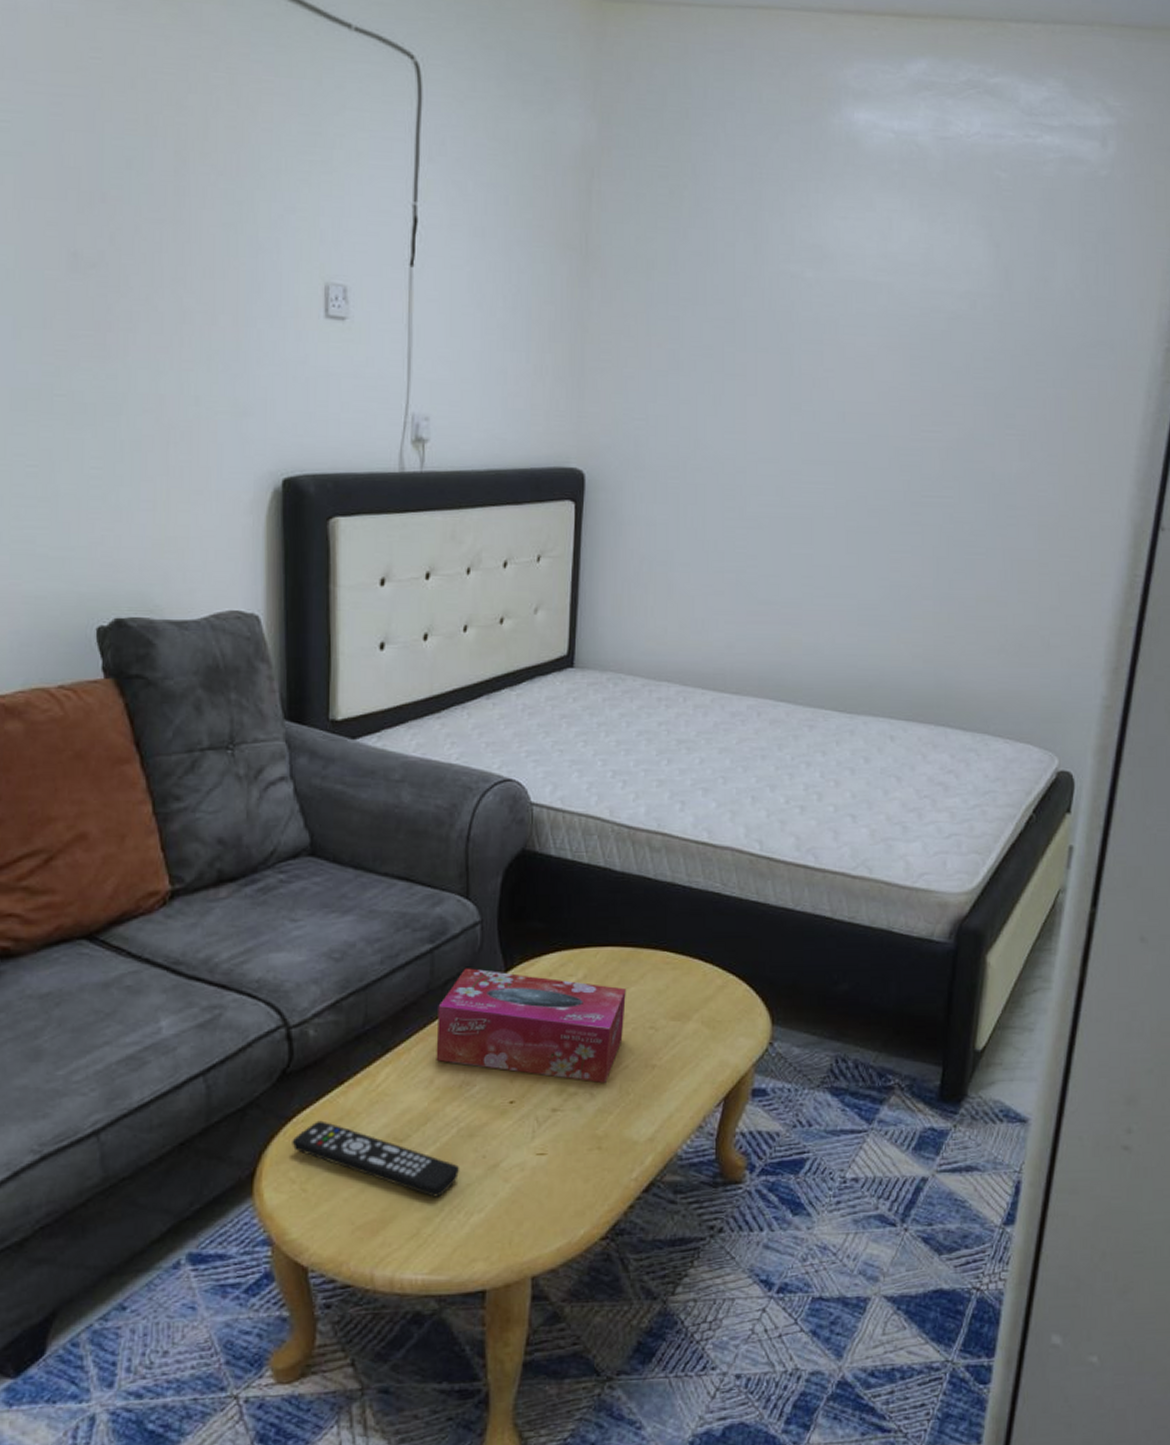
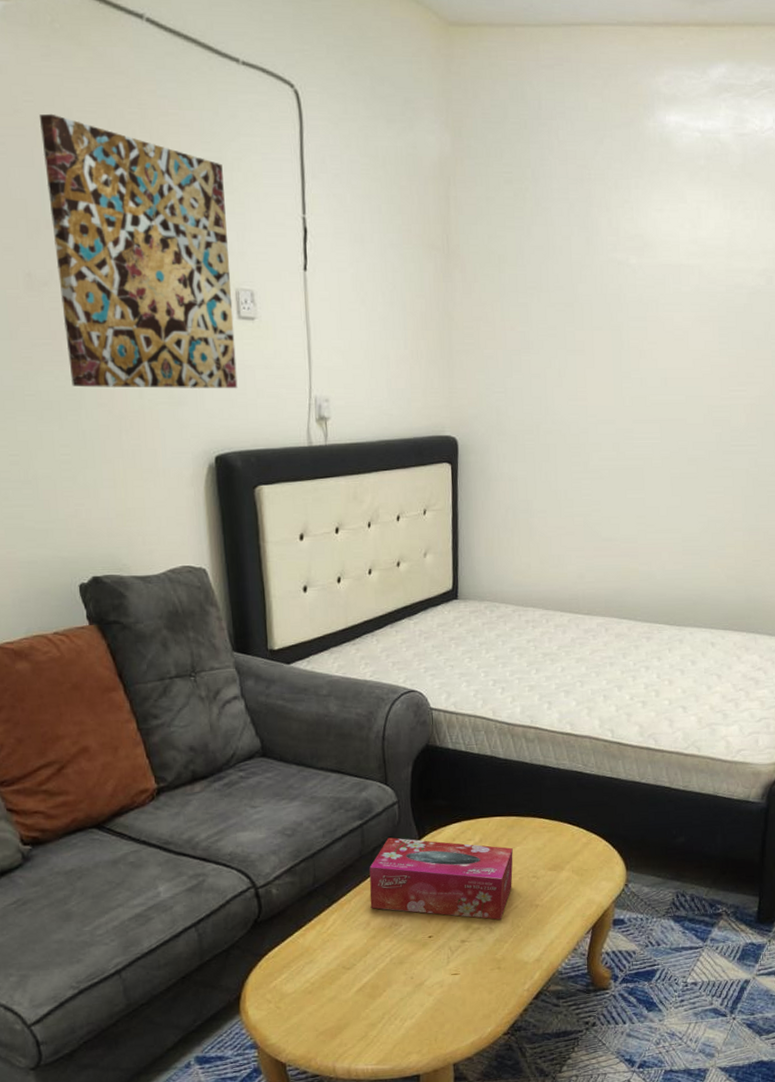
wall art: none [106,73,321,400] -> present [39,113,238,389]
remote control: present [292,1120,460,1197] -> none [266,956,395,1009]

